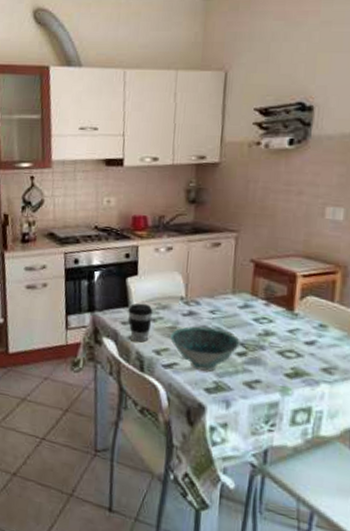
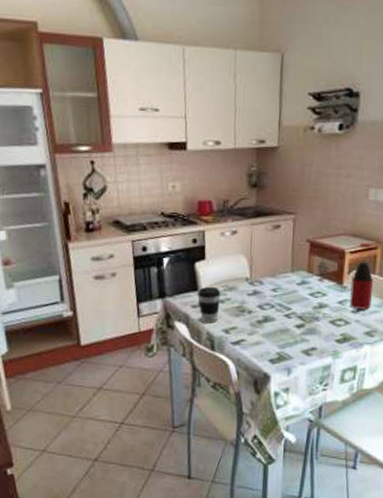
bowl: present [169,326,240,372] -> none [236,303,299,344]
bottle: none [302,266,333,342] -> present [350,243,374,310]

